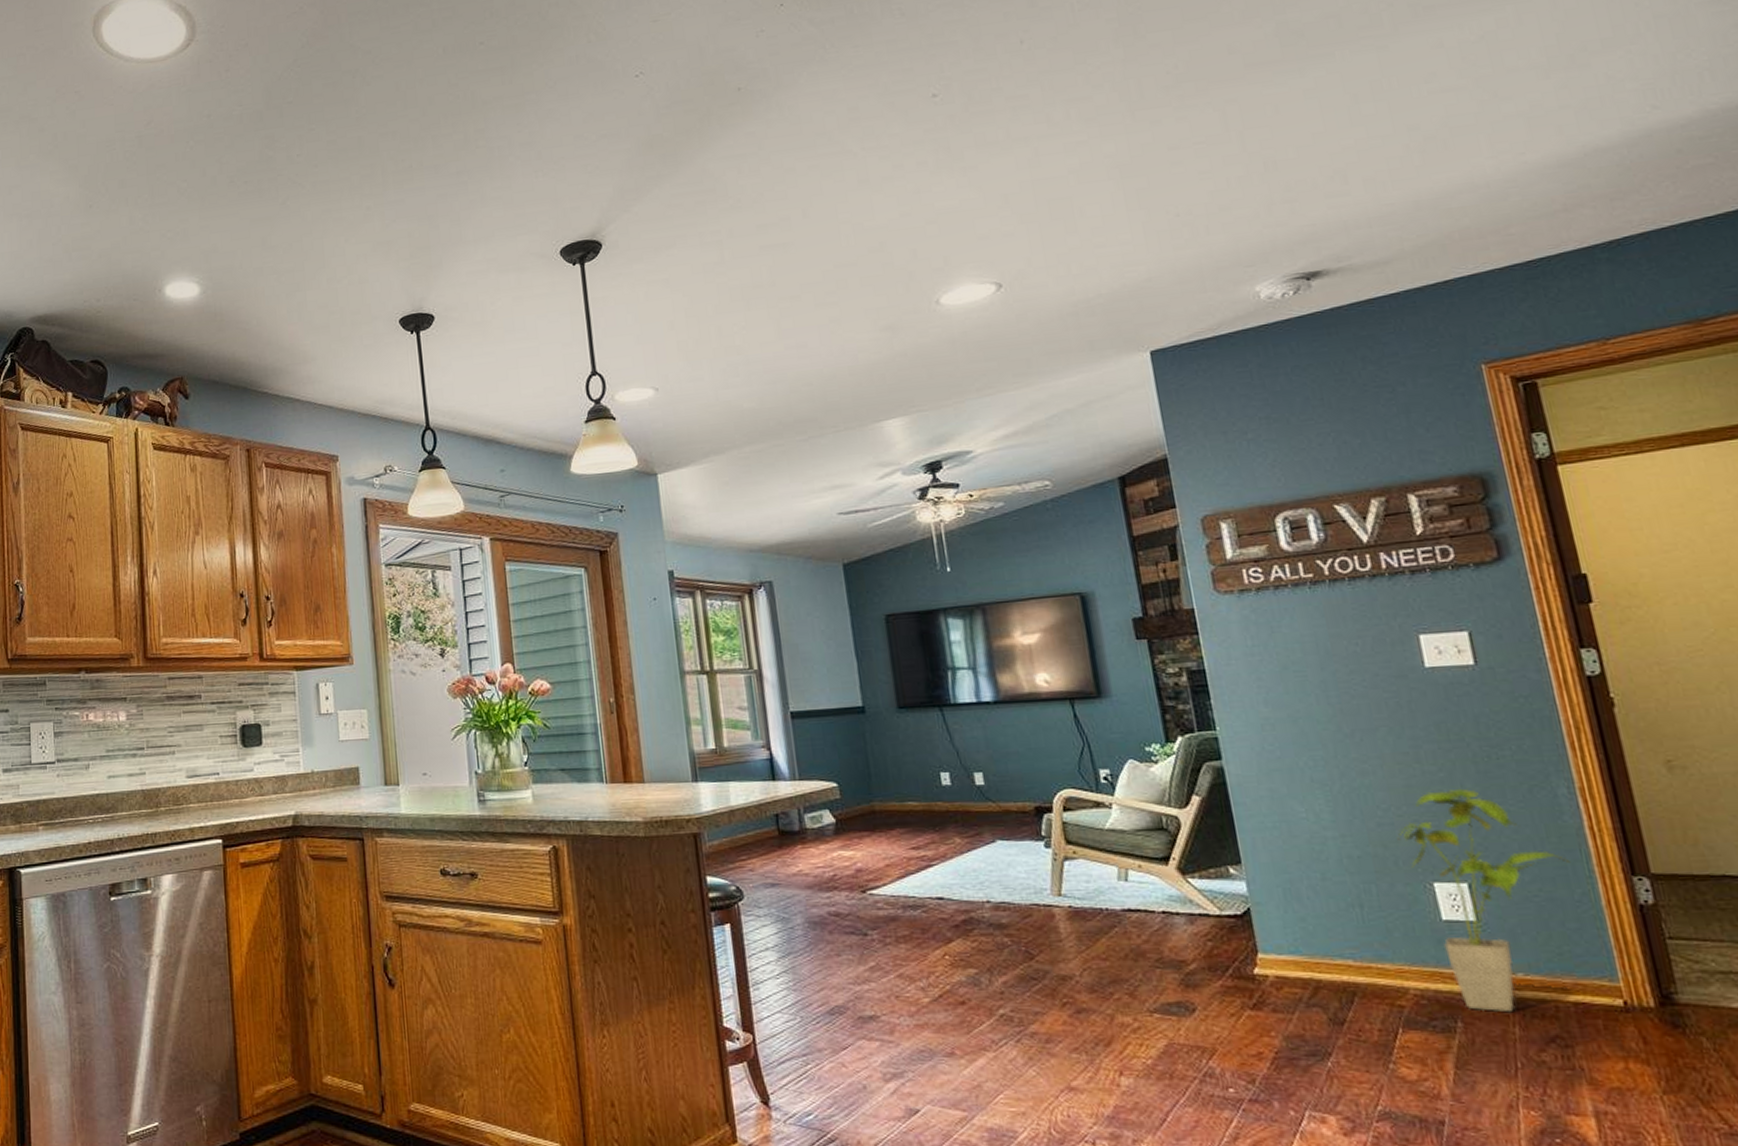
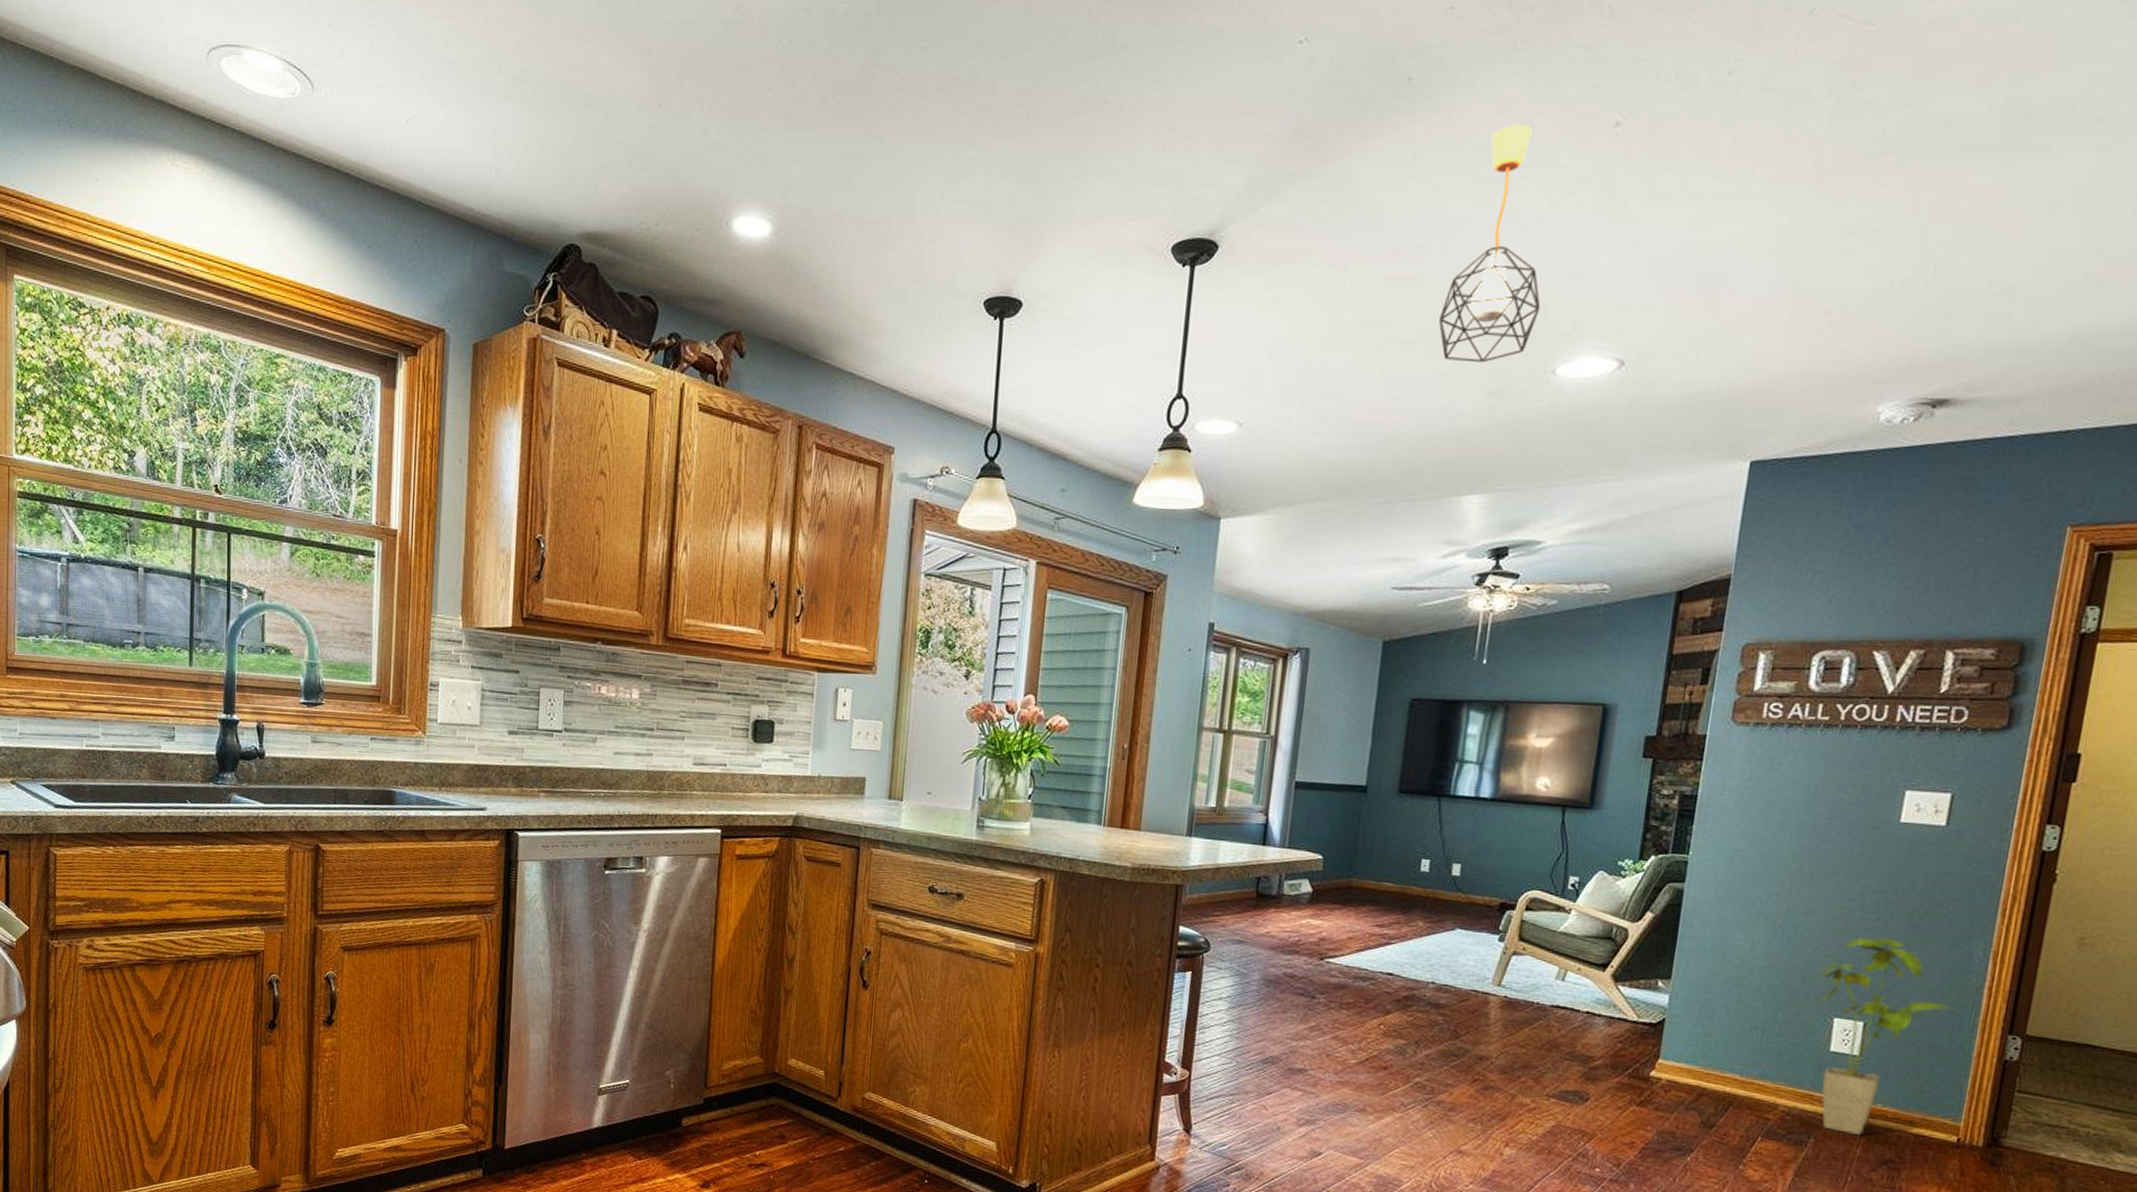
pendant light: none [817,108,910,307] -> present [1438,124,1541,363]

